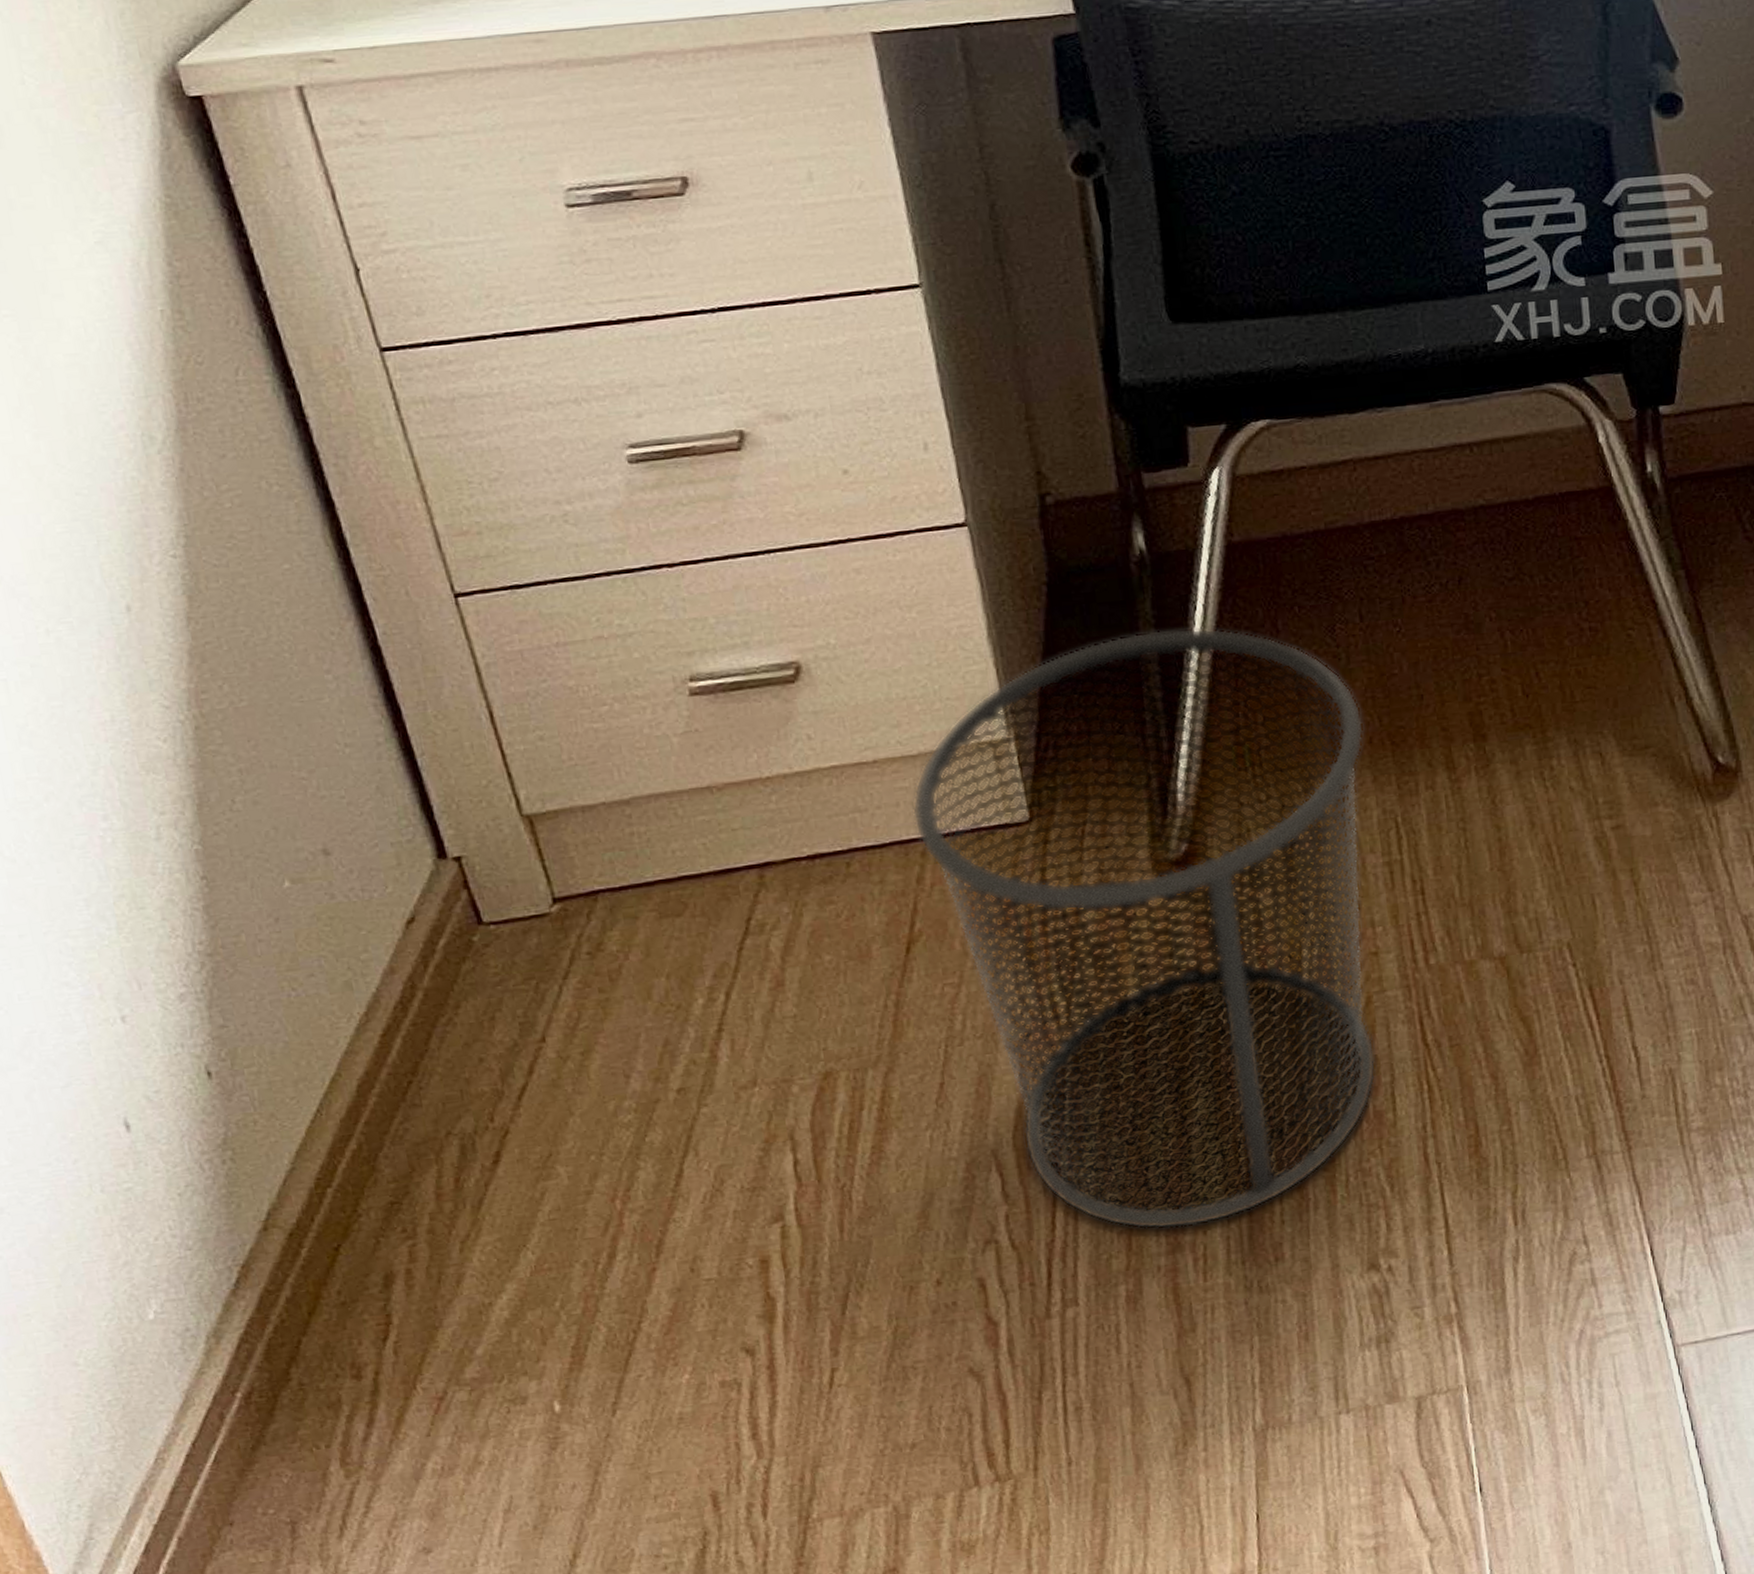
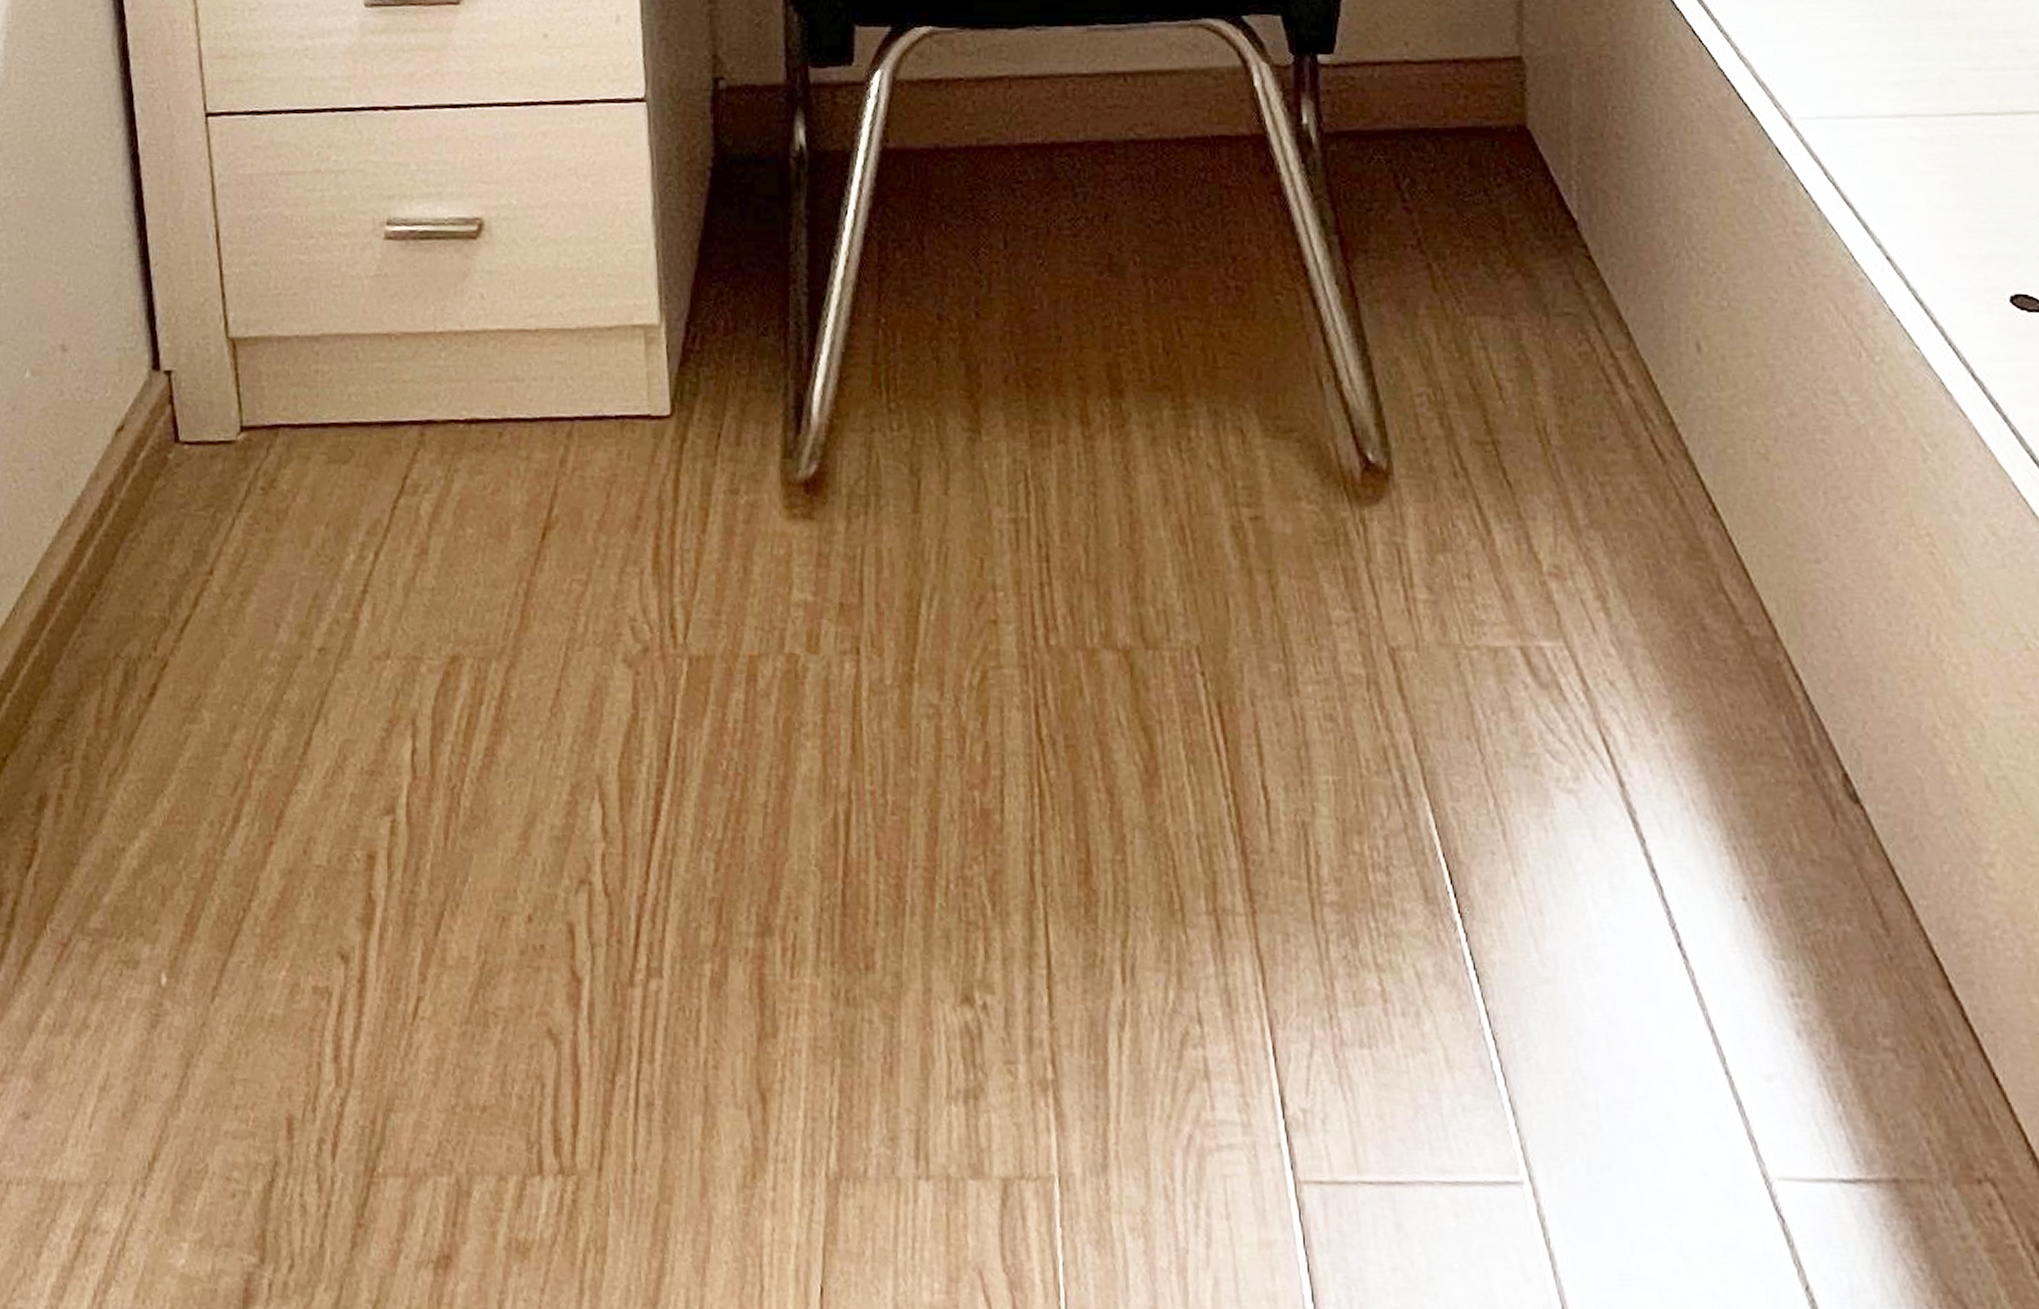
waste bin: present [911,628,1377,1230] -> none [564,231,1001,909]

